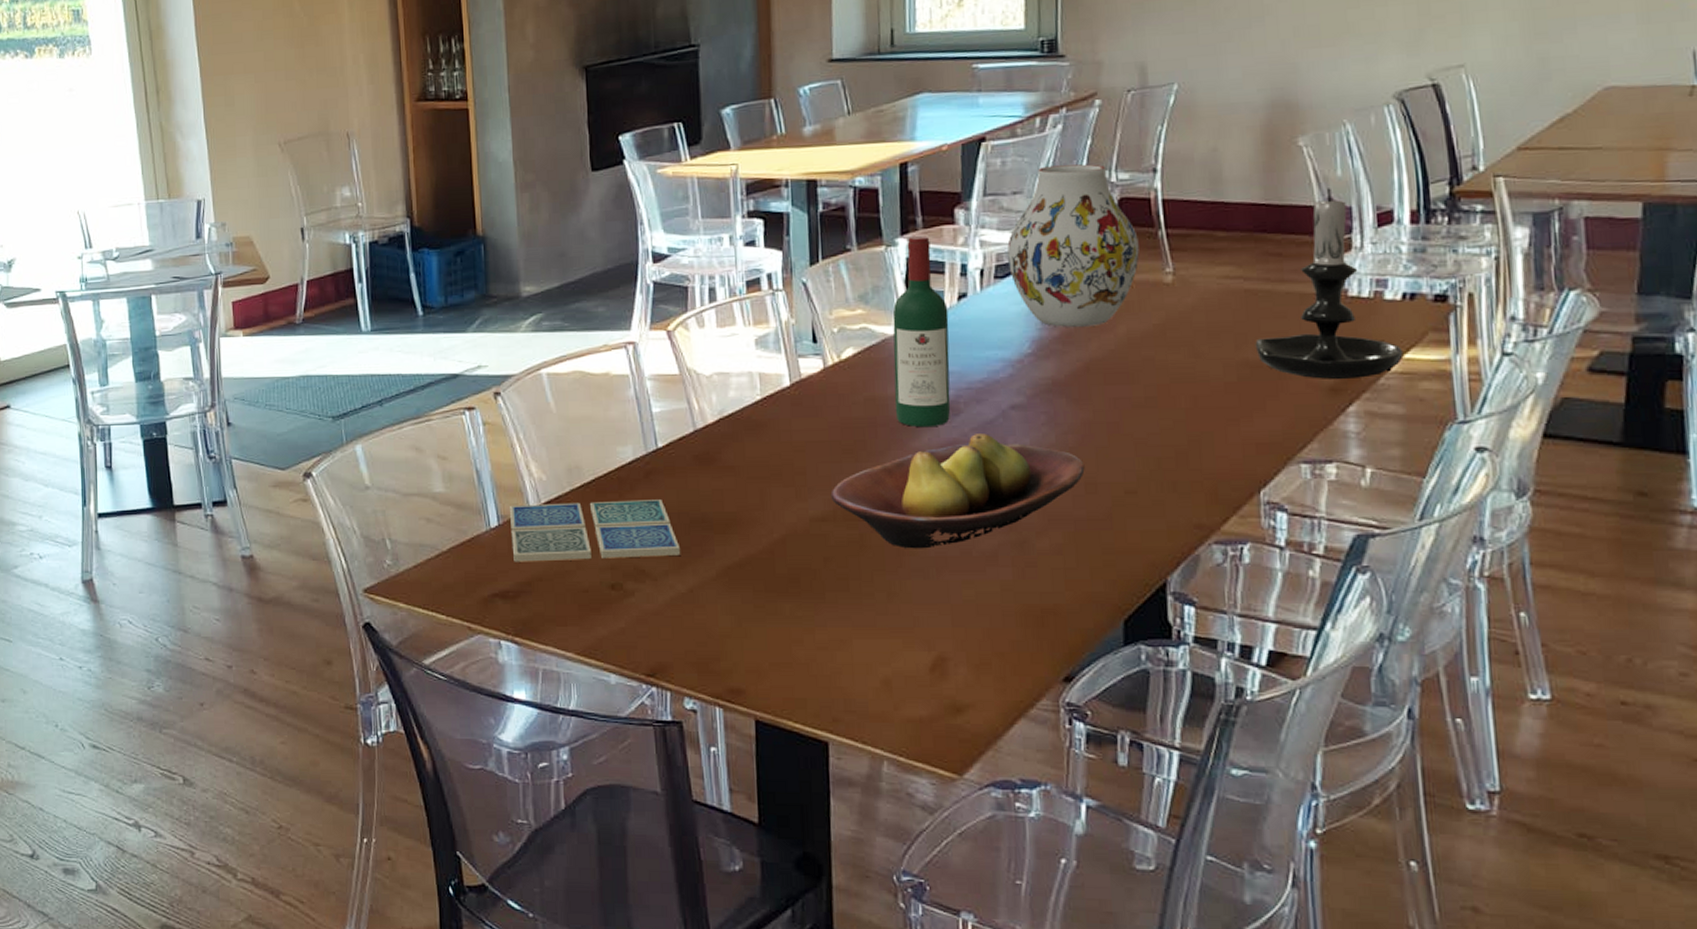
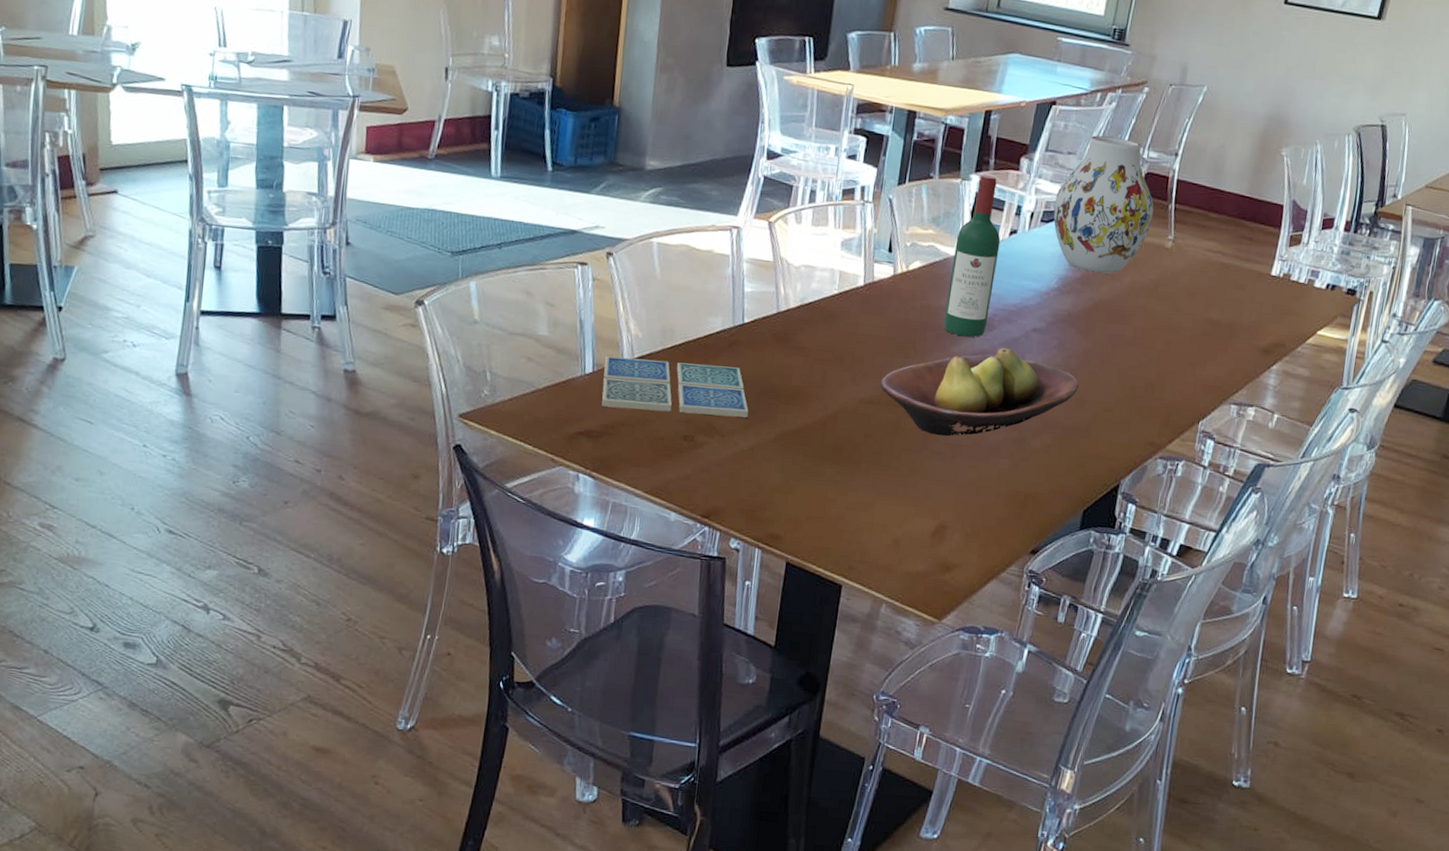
candle holder: present [1255,188,1404,379] -> none [1219,192,1318,345]

